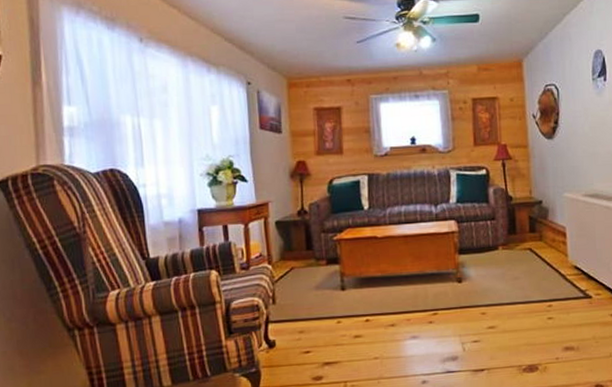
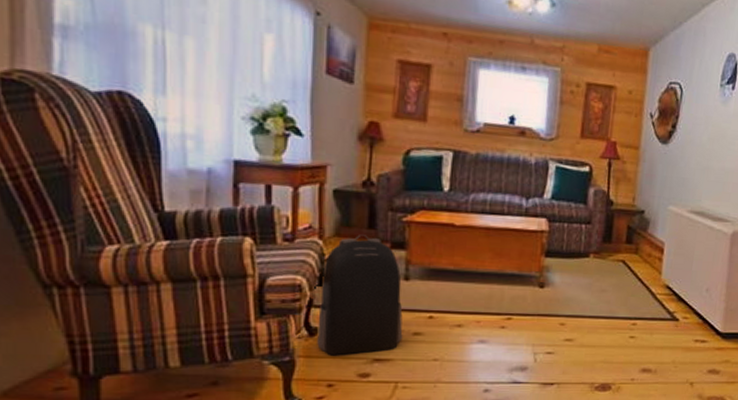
backpack: none [274,256,346,364] -> present [317,234,403,356]

